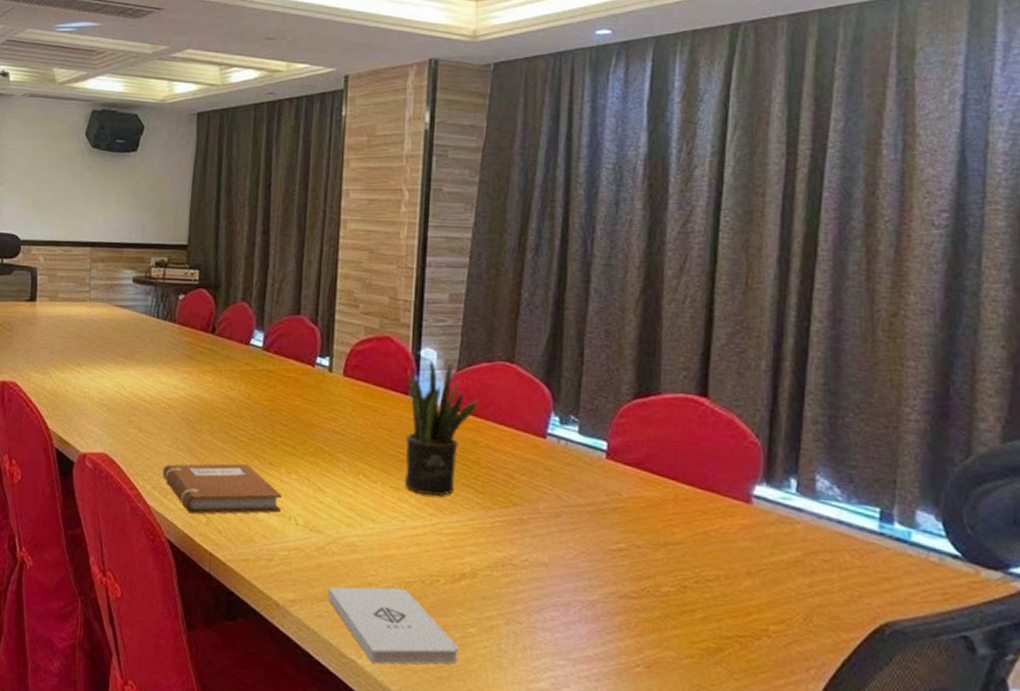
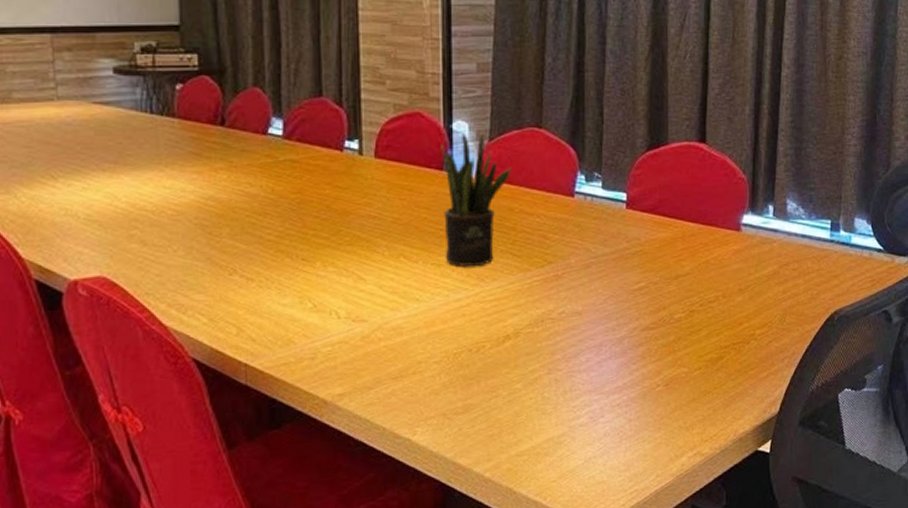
notebook: present [162,463,282,515] -> none [178,263,320,327]
notepad: present [327,587,459,664] -> none [377,360,508,437]

